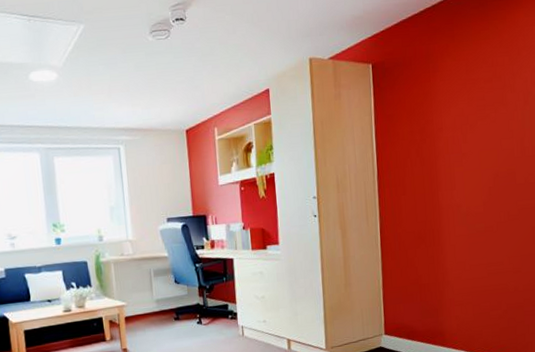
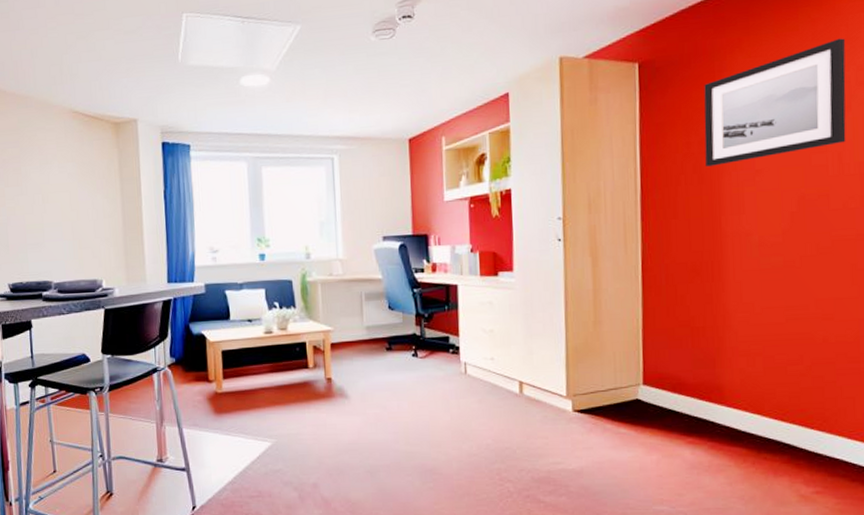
wall art: none [422,46,526,151] -> present [704,38,846,166]

